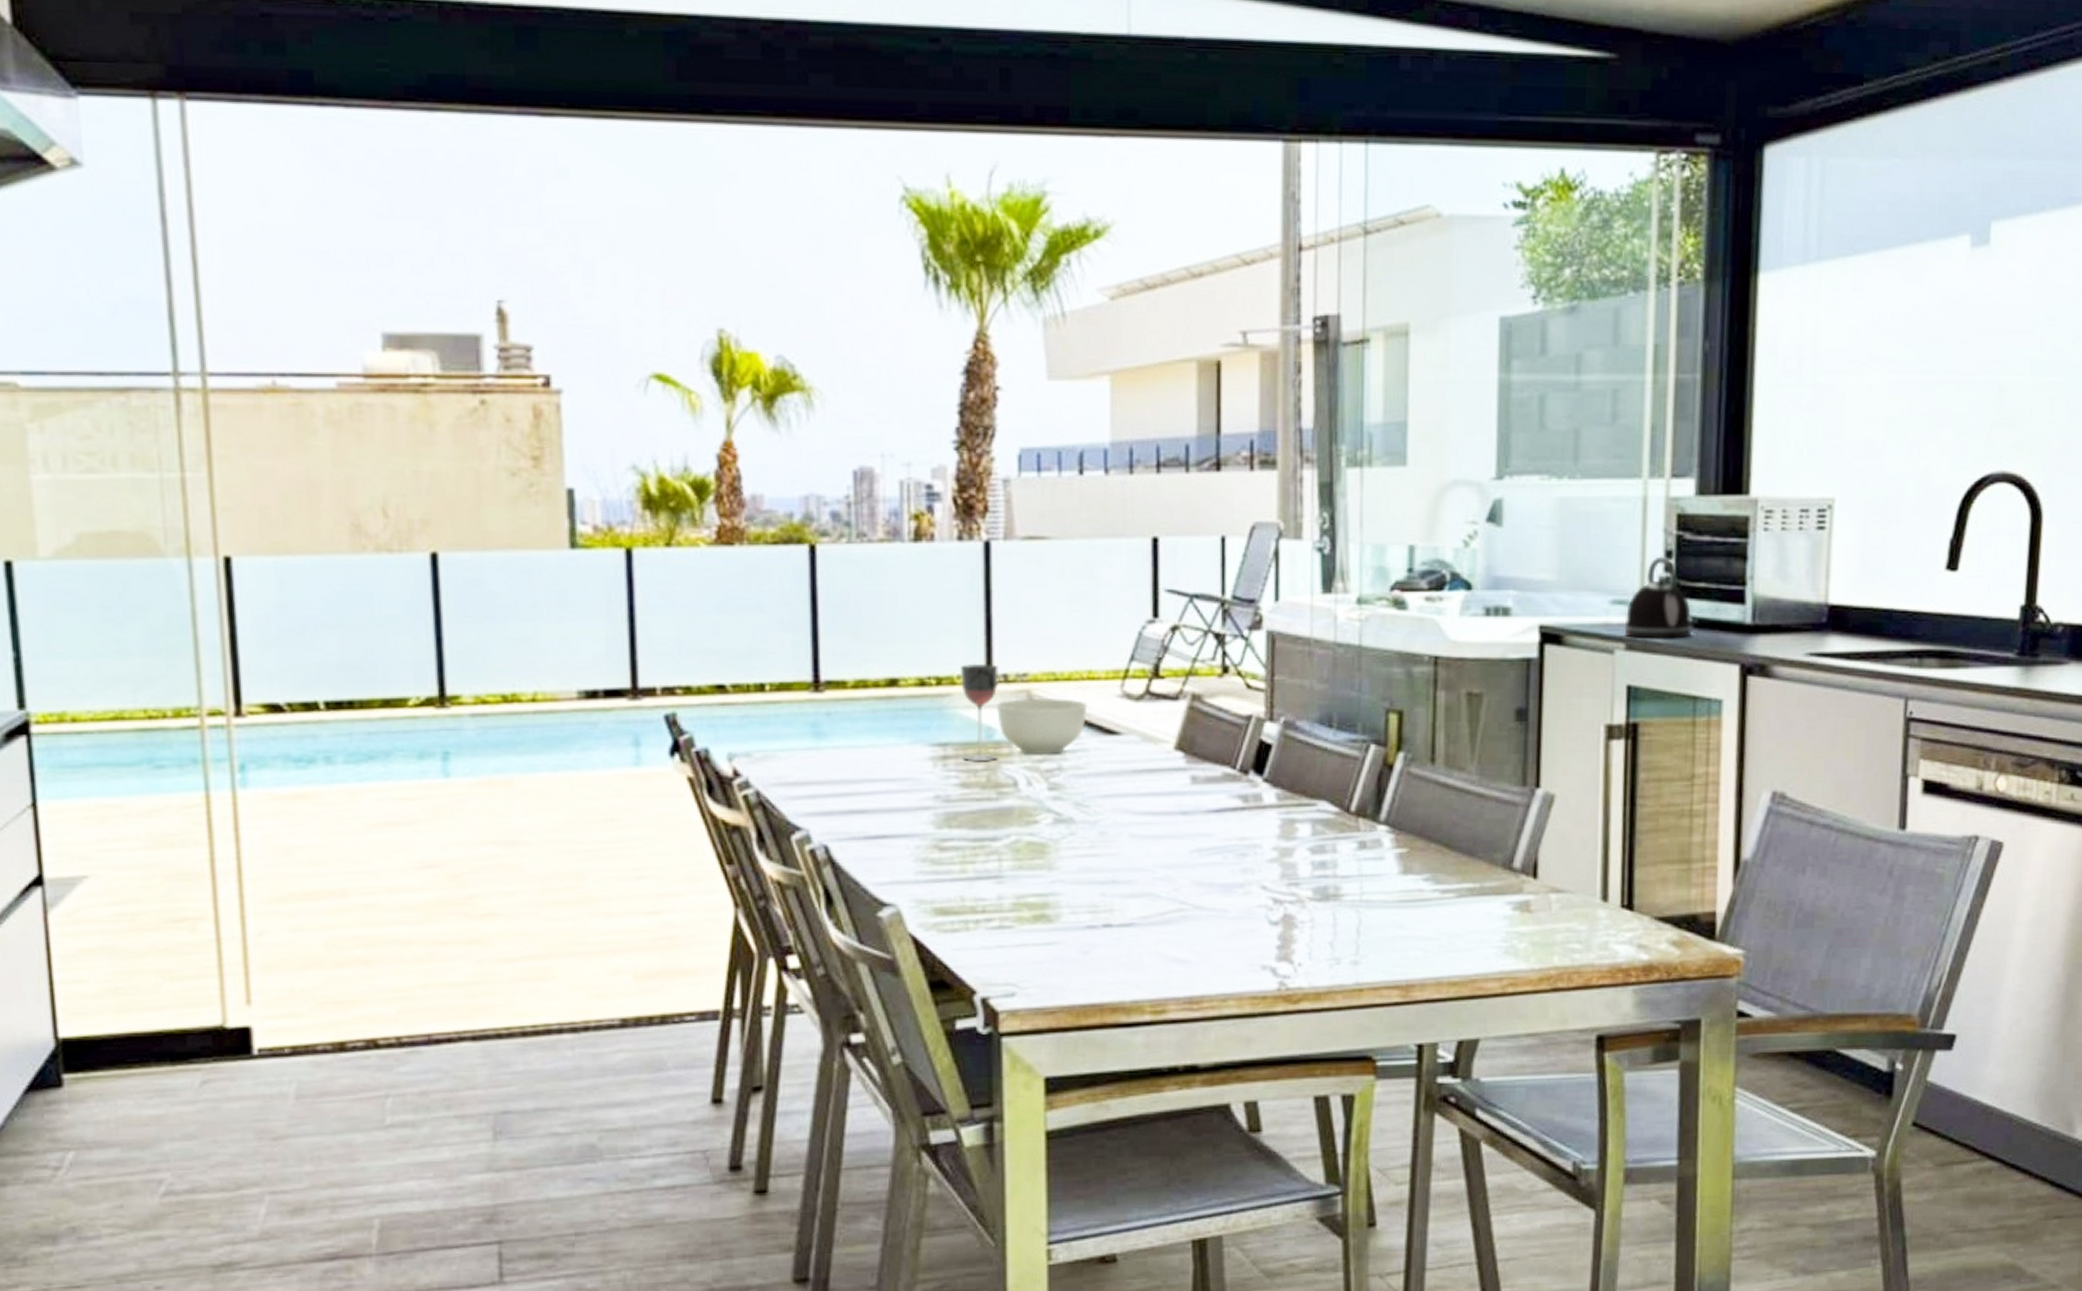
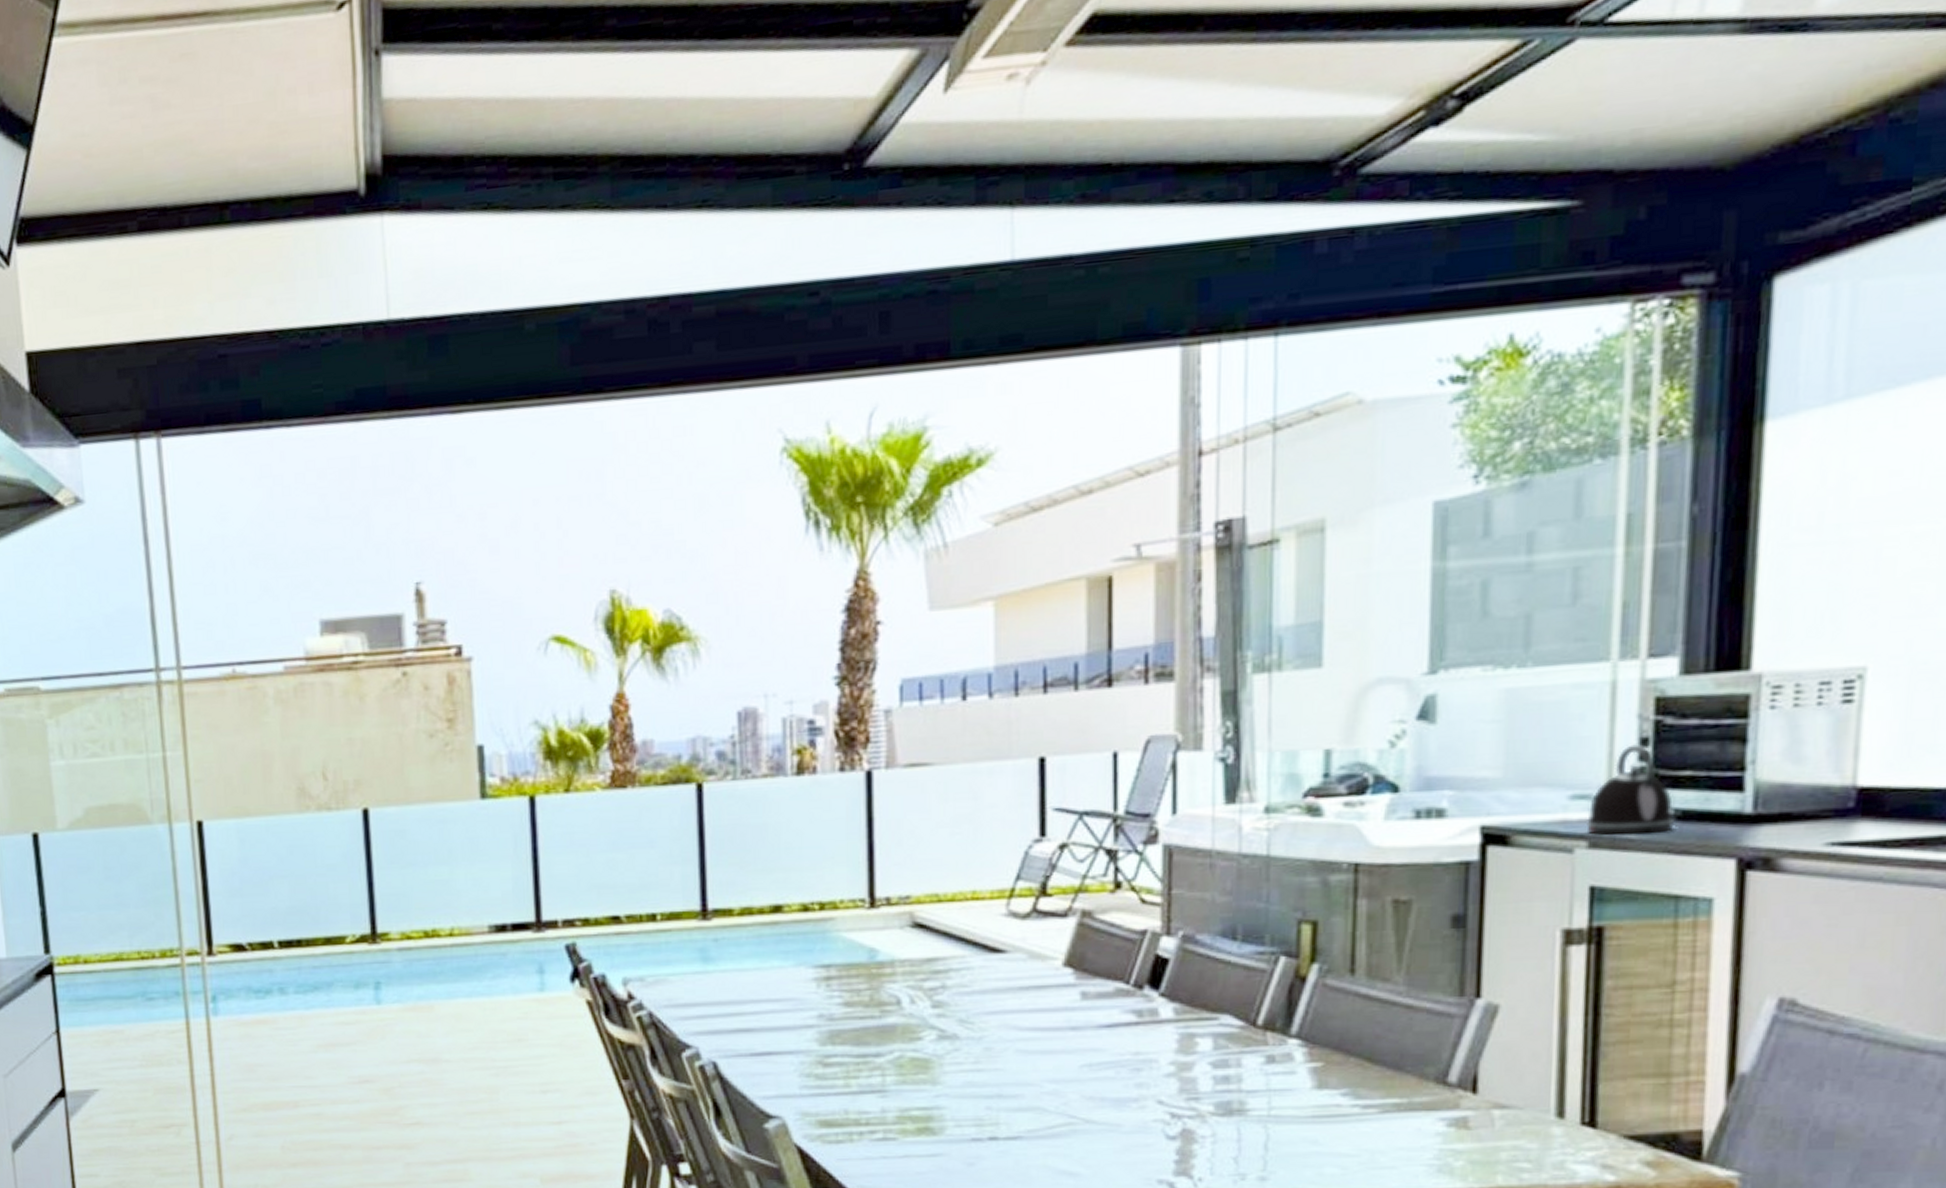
wineglass: present [961,663,999,761] -> none [844,888,881,981]
bowl: present [996,697,1088,754] -> none [878,918,972,974]

